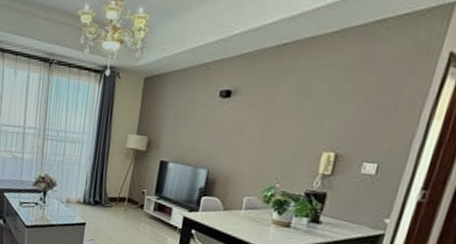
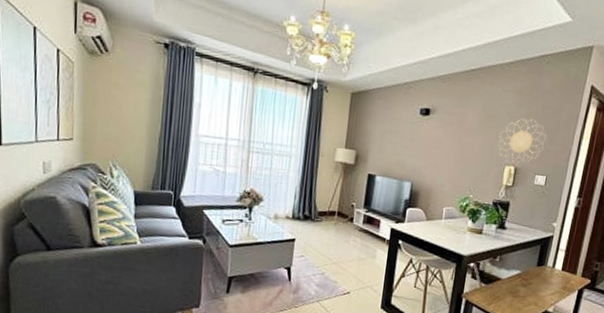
decorative wall piece: none [314,96,382,151] -> present [498,118,548,165]

